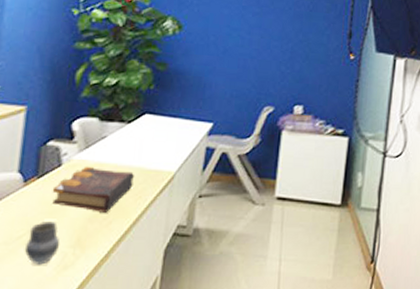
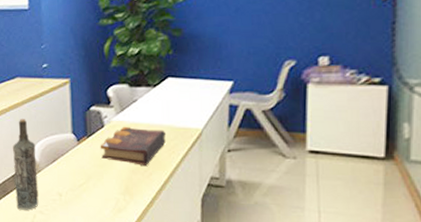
cup: present [24,220,60,265] -> none [86,172,113,208]

